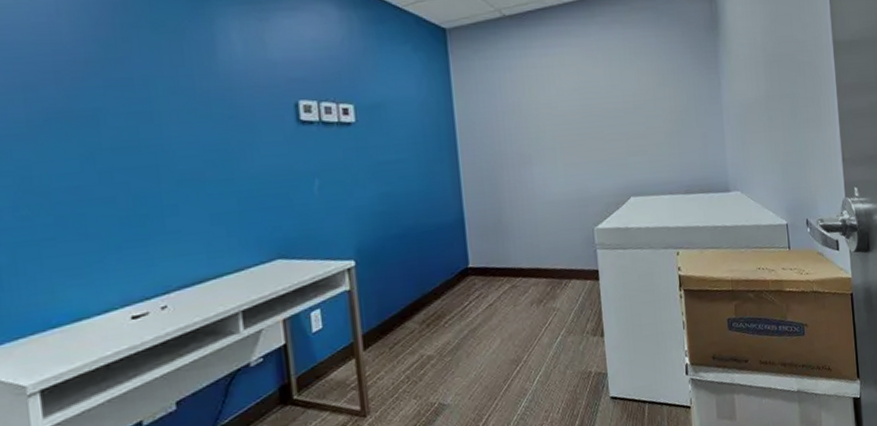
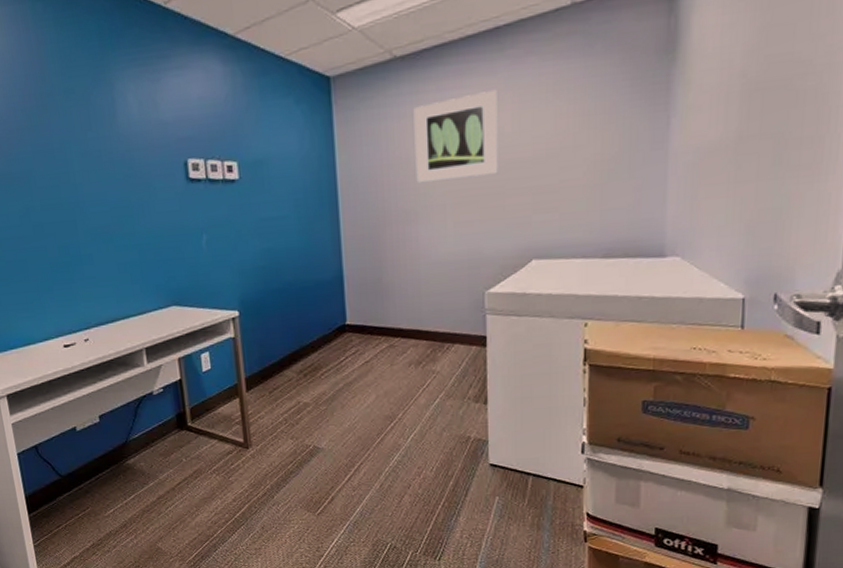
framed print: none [522,49,597,129] -> present [413,89,498,184]

